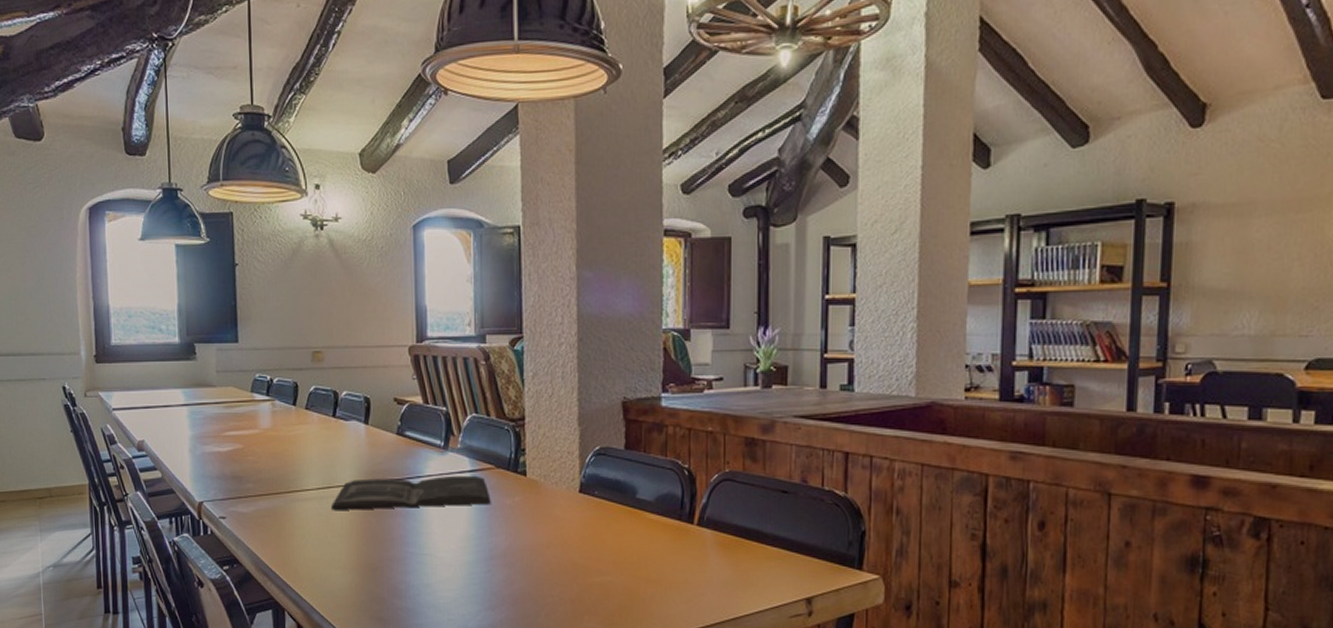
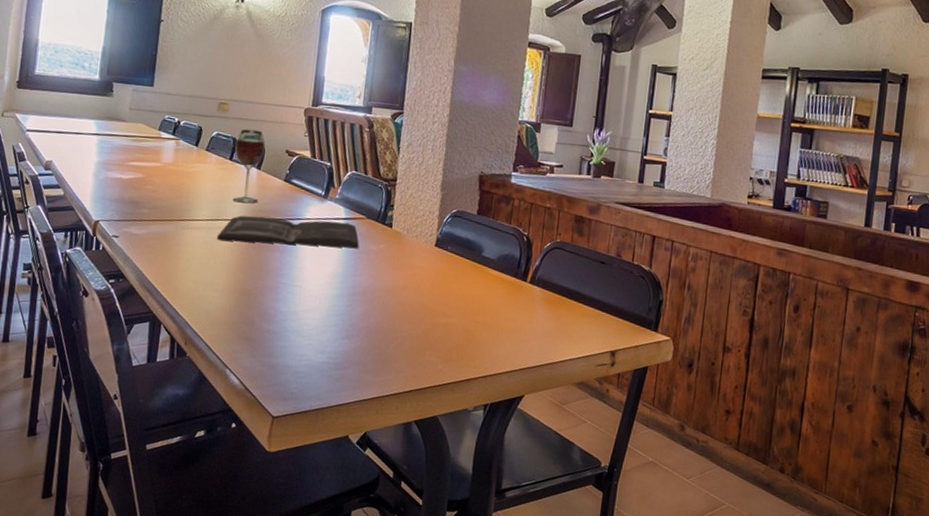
wineglass: none [336,378,371,465] -> present [233,128,266,204]

